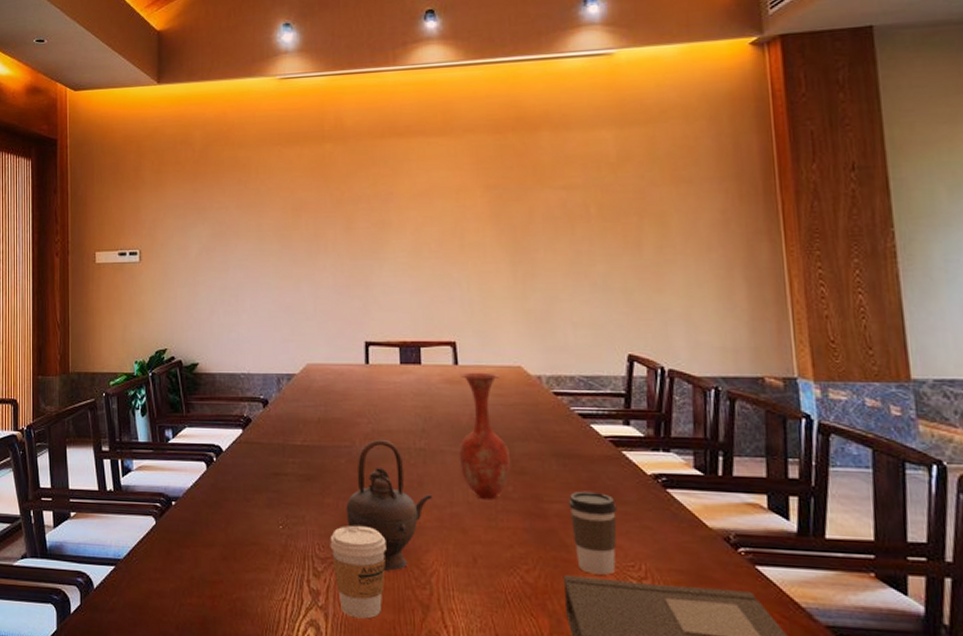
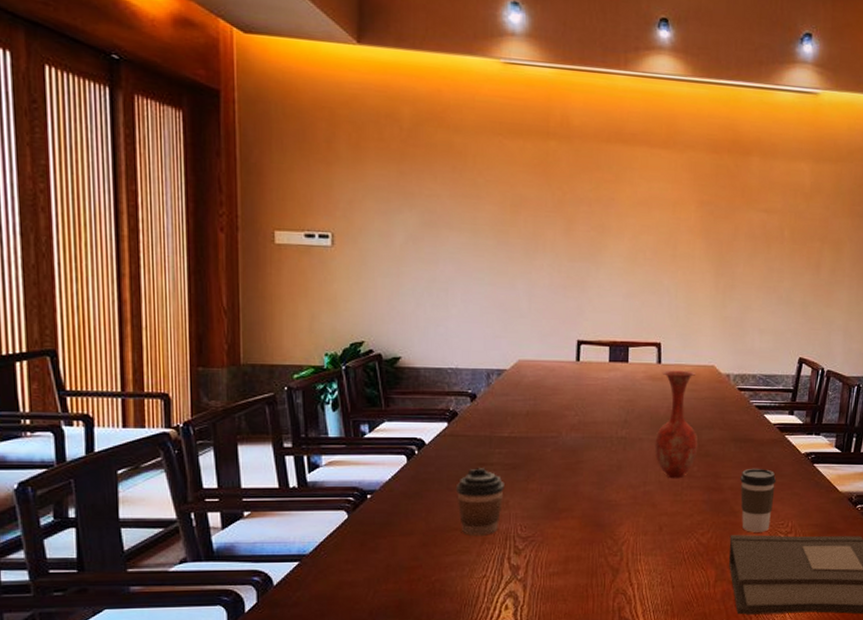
coffee cup: none [252,478,300,553] -> present [455,468,504,536]
coffee cup: present [330,525,386,619] -> none [532,506,585,586]
teapot: present [346,440,433,571] -> none [549,430,629,543]

